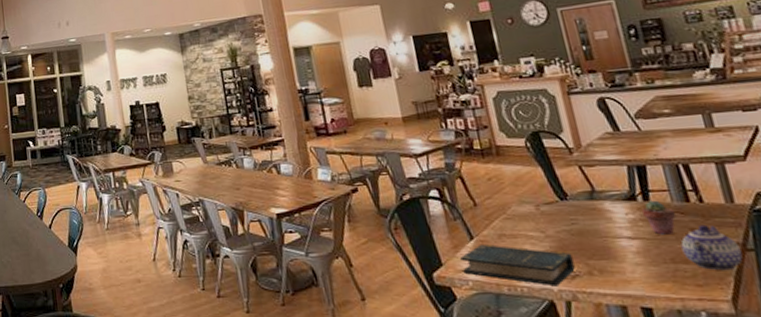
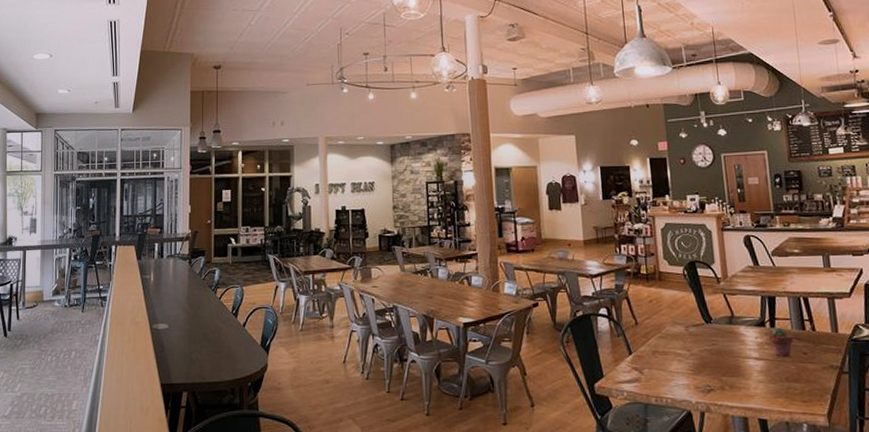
book: present [460,244,575,286] -> none [619,359,711,399]
teapot: present [681,224,744,271] -> none [794,350,840,390]

